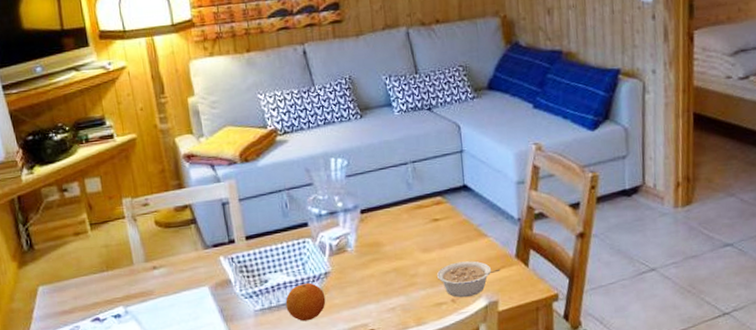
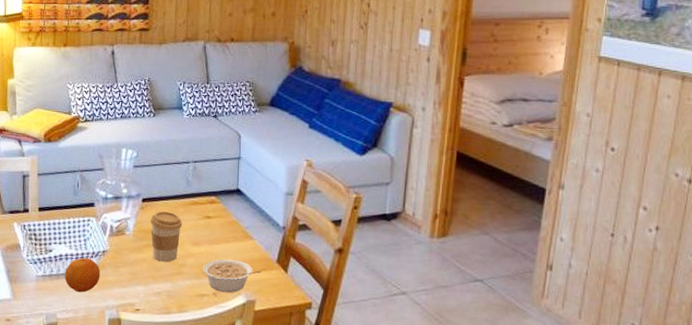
coffee cup: none [372,220,409,275] -> present [150,211,183,262]

